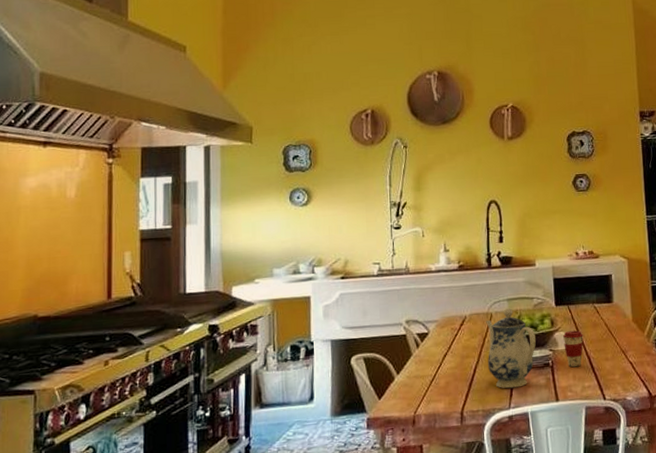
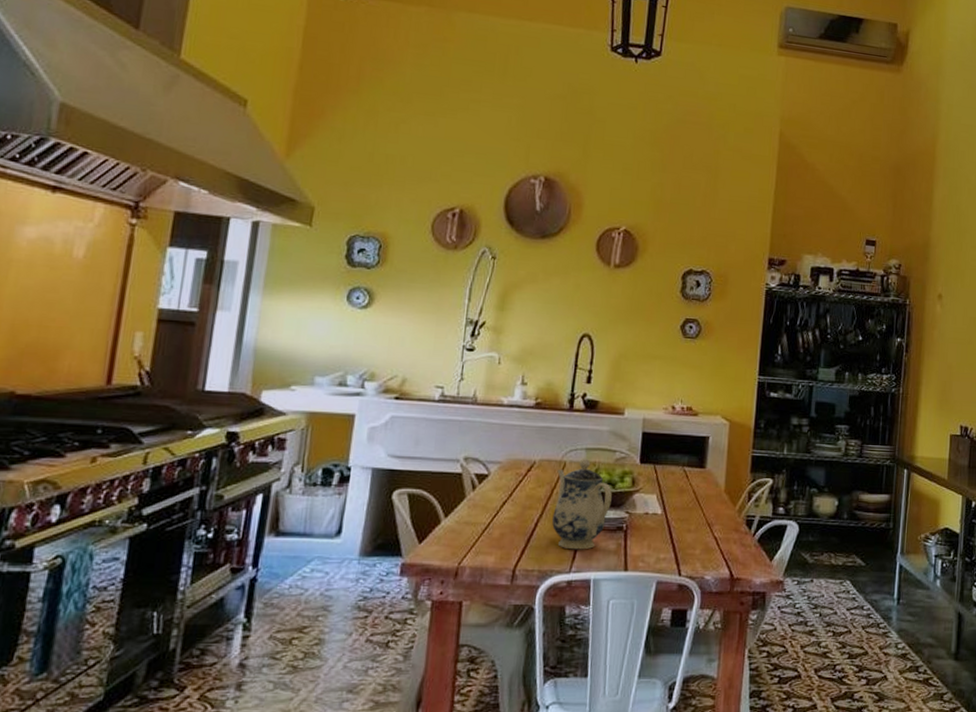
coffee cup: present [562,330,583,368] -> none [642,494,667,535]

